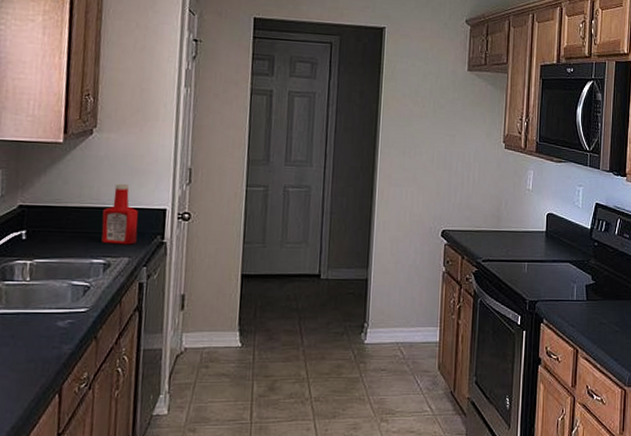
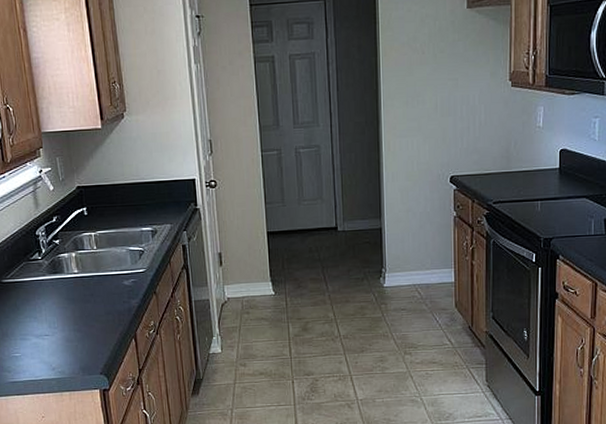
ketchup bottle: present [101,184,138,245] -> none [143,160,175,214]

